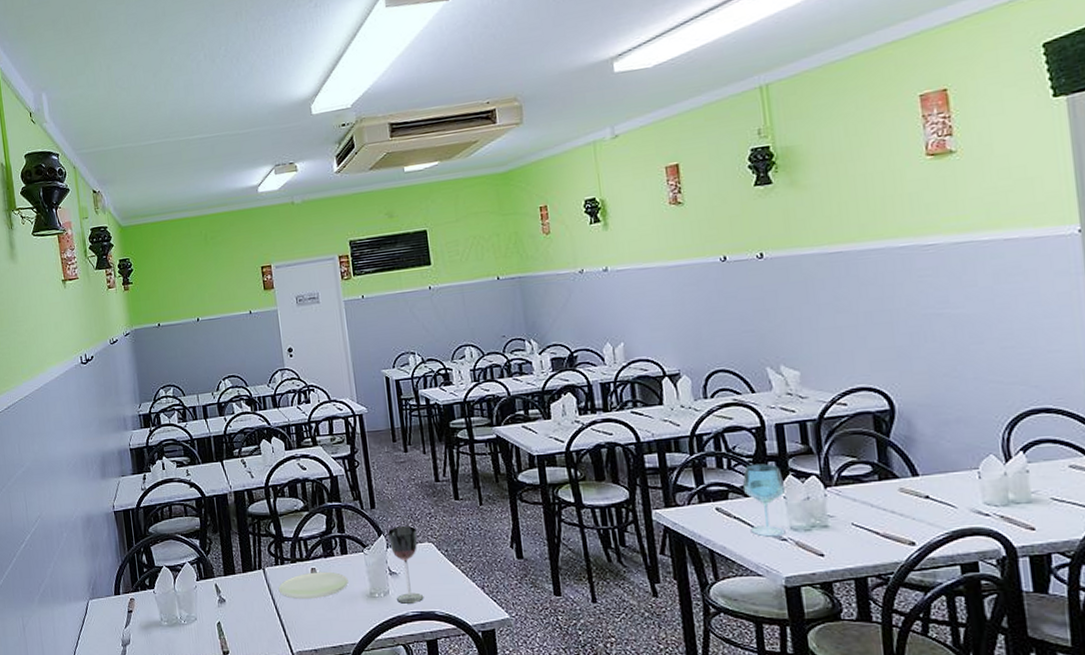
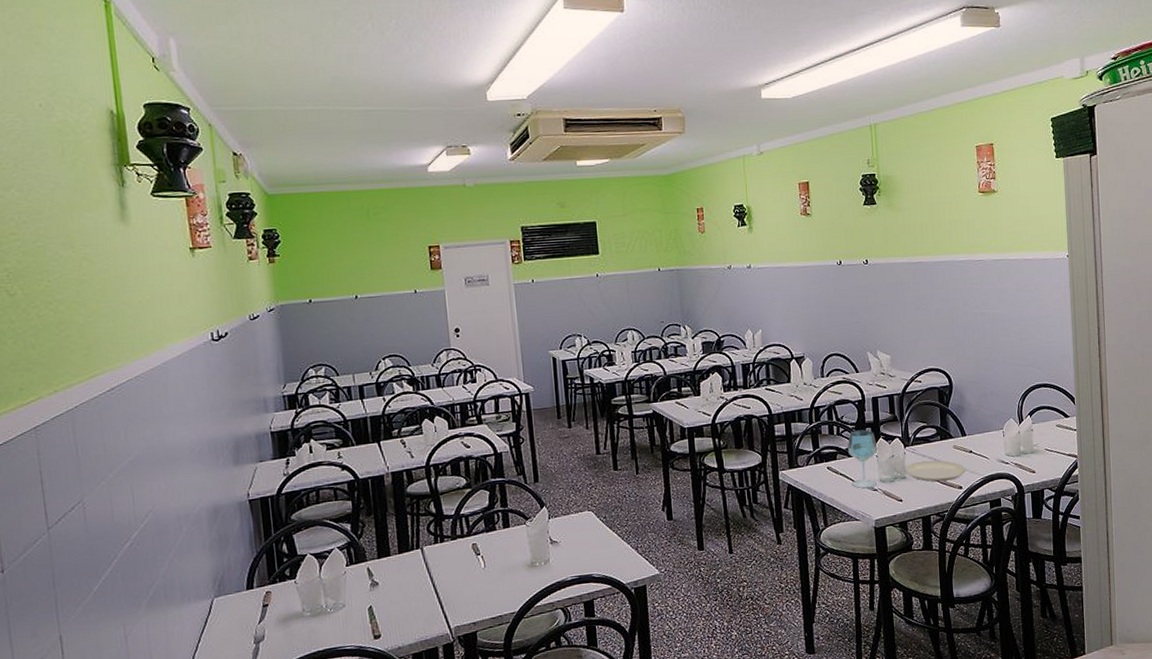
plate: present [278,571,349,600] -> none [437,545,510,576]
wineglass: present [388,526,424,604] -> none [550,497,583,570]
plate: none [825,505,921,534] -> present [904,460,966,482]

